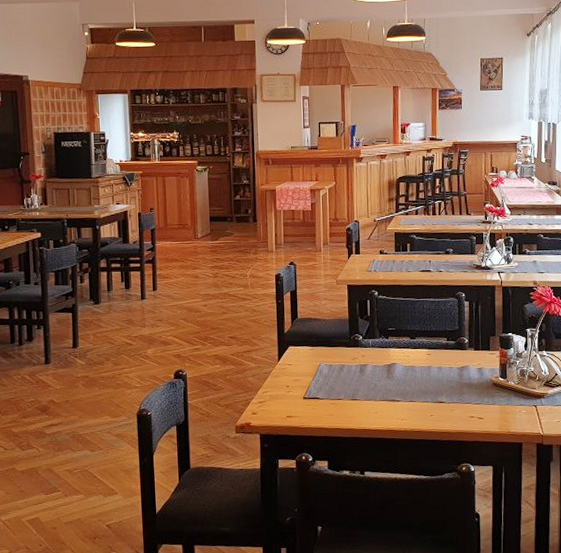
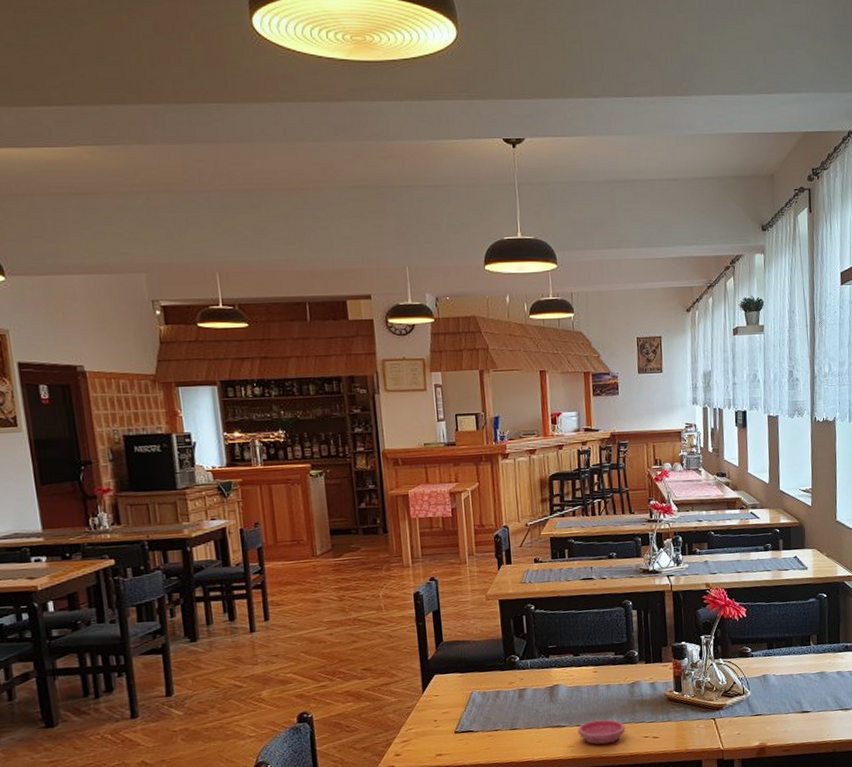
saucer: none [410,398,454,421] -> present [577,719,626,745]

